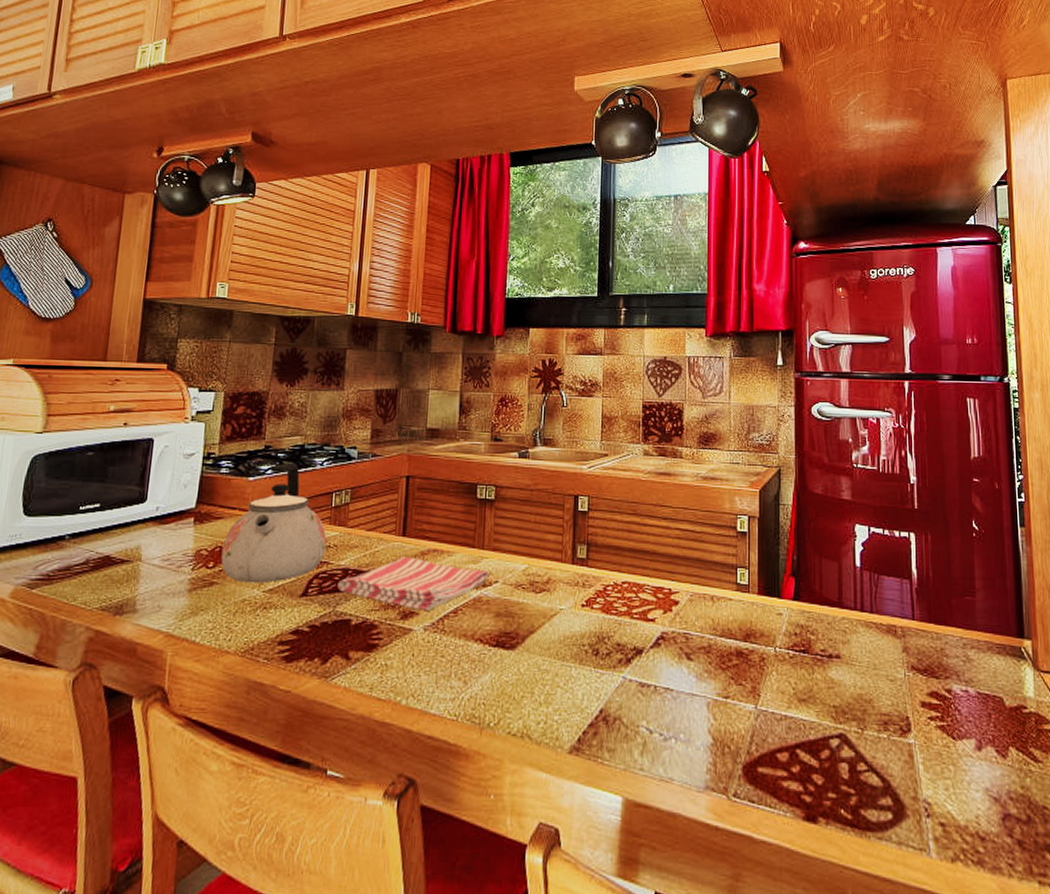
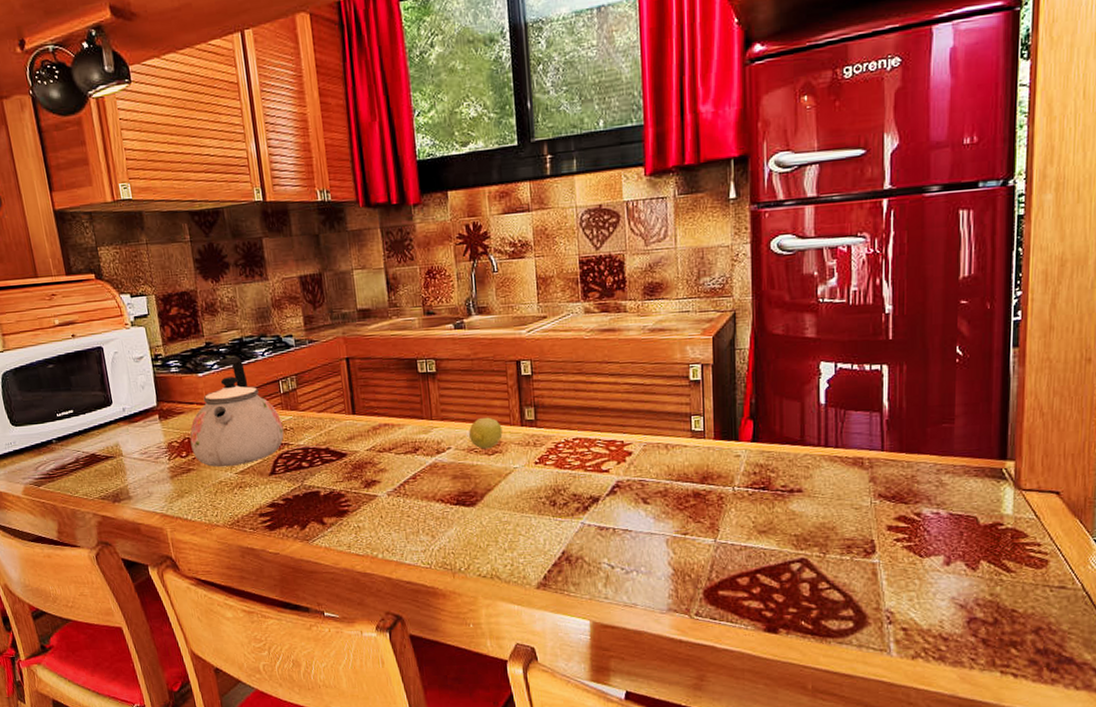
dish towel: present [337,557,490,610] -> none [301,432,442,479]
fruit: none [519,551,553,586] -> present [469,417,503,449]

